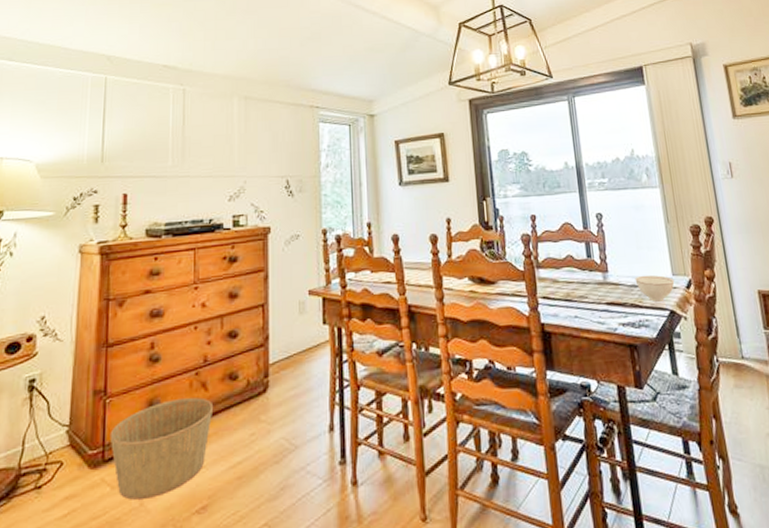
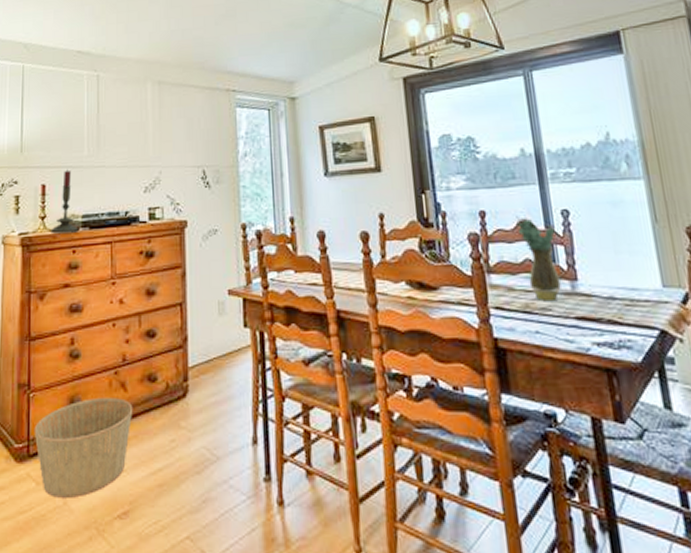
candle: none [132,178,161,243] -> present [51,168,78,235]
vase: none [560,218,595,290] -> present [516,215,561,300]
bowl: present [635,274,675,303] -> none [612,285,666,320]

